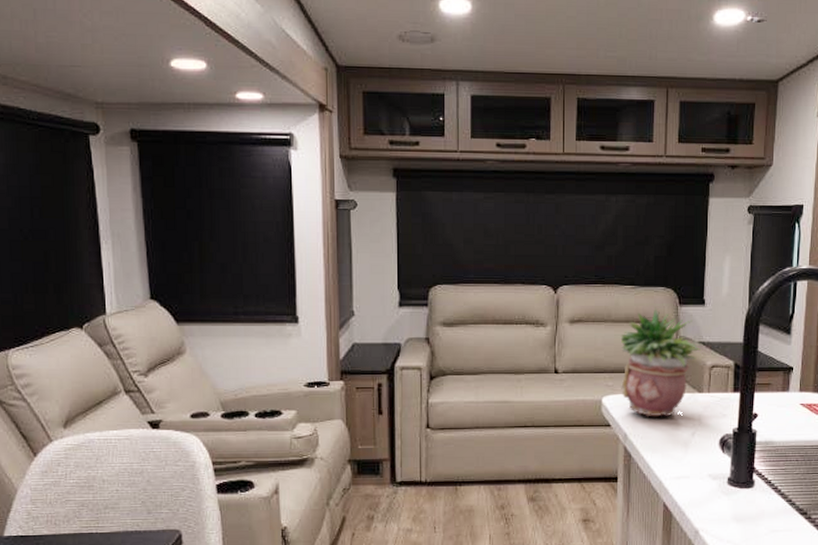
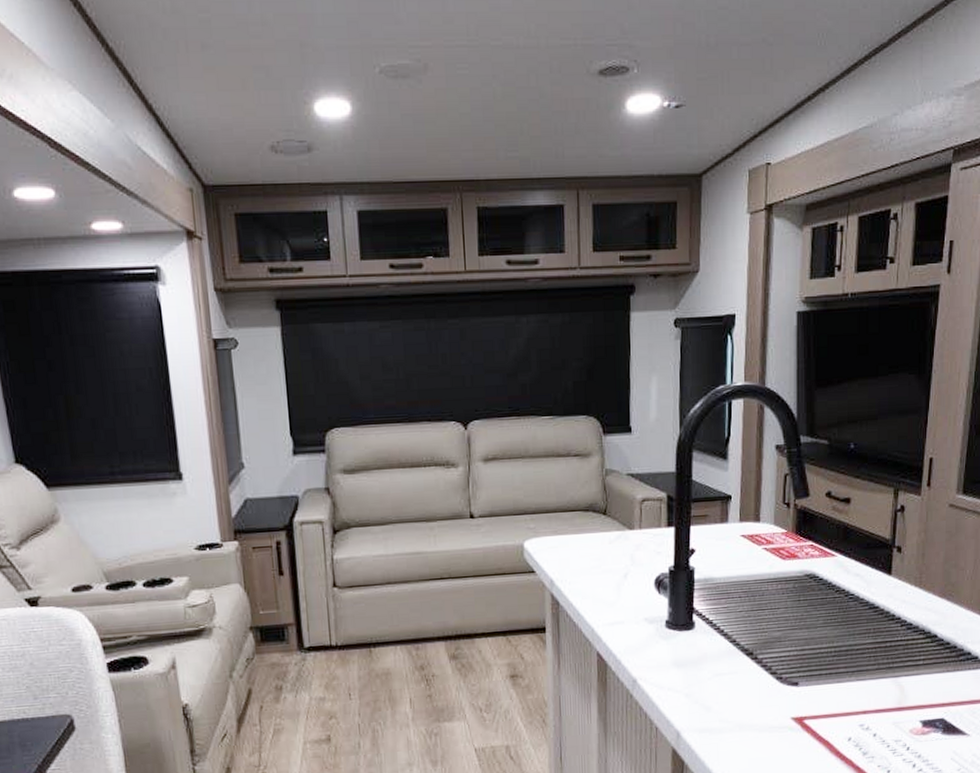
potted plant: present [620,307,701,417] -> none [540,438,629,560]

